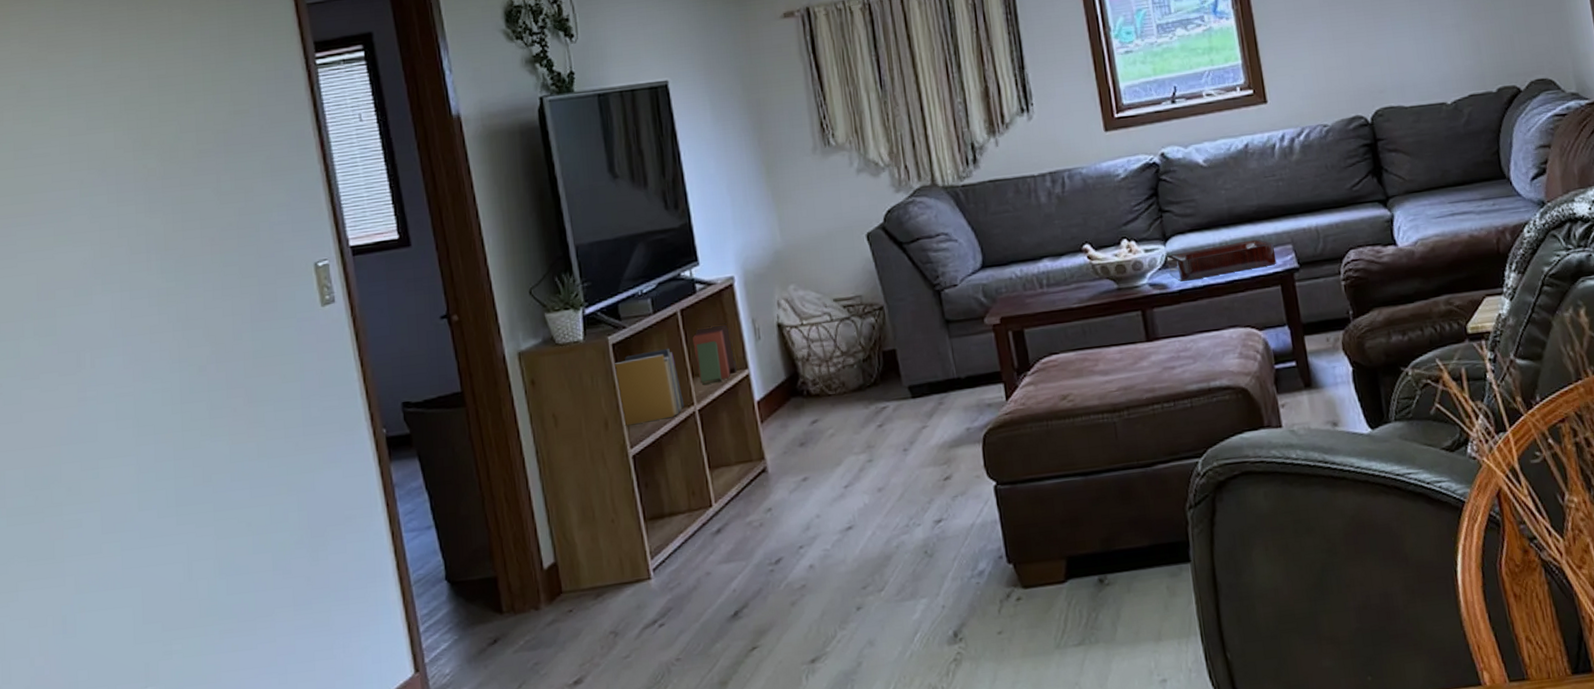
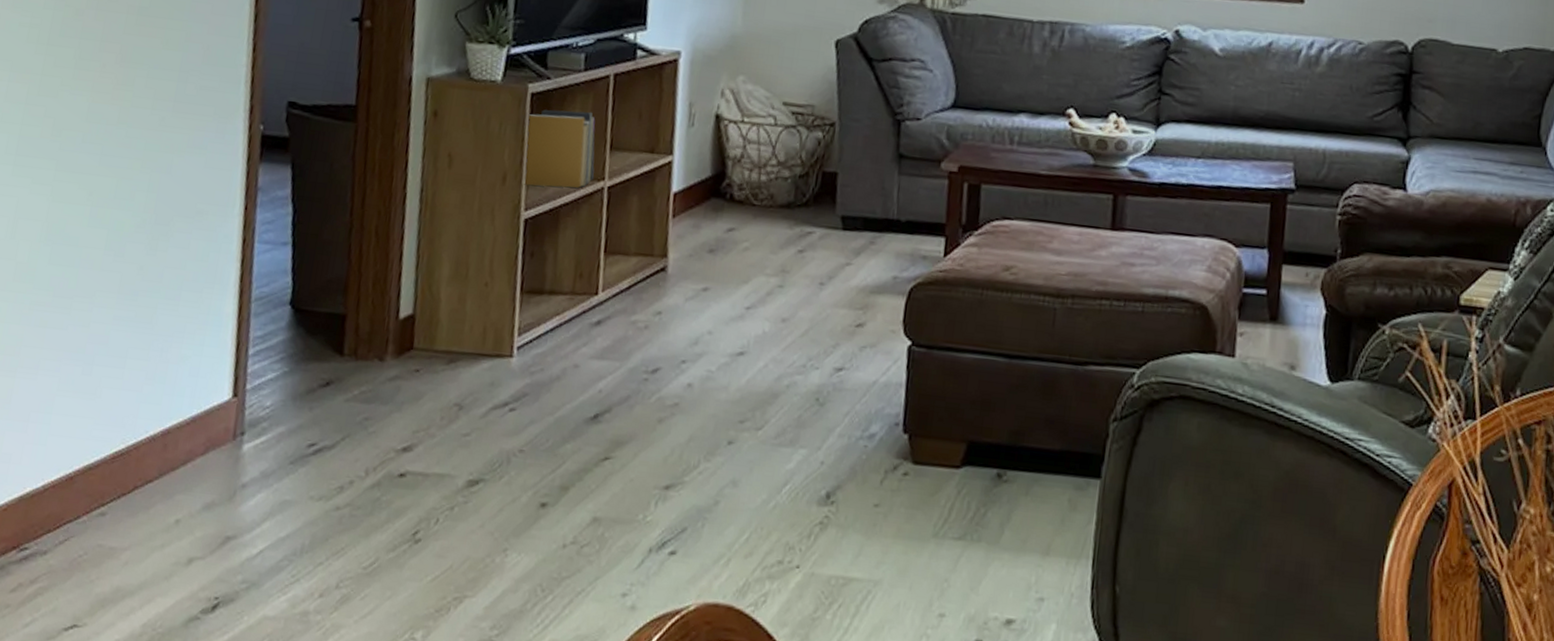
books: present [693,323,738,385] -> none [617,98,664,163]
decorative tray: present [1167,239,1277,282] -> none [1153,142,1274,180]

